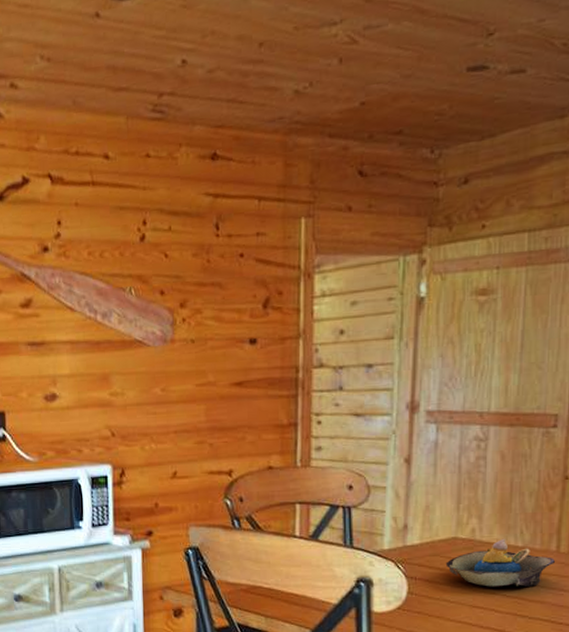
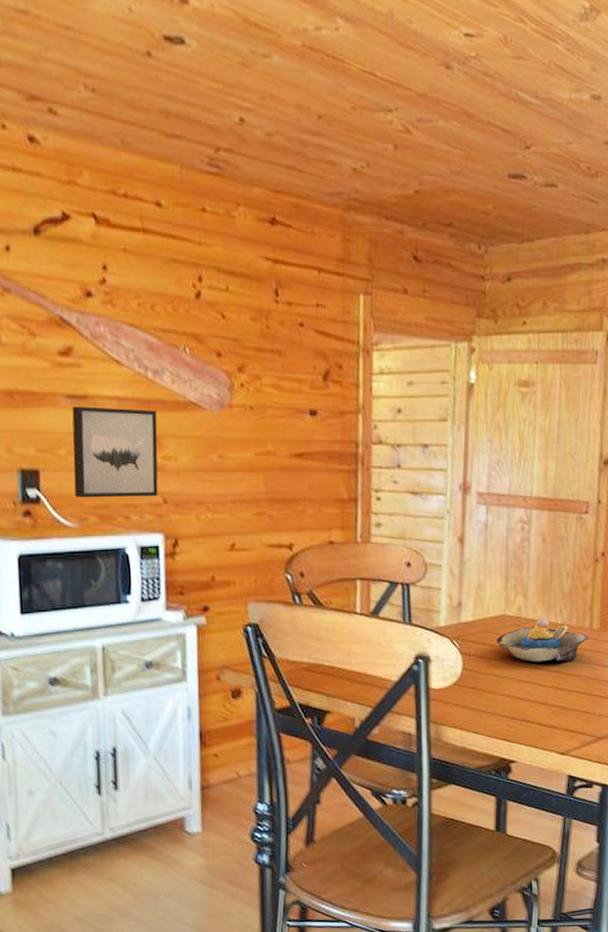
wall art: none [32,350,107,435] -> present [72,406,158,498]

